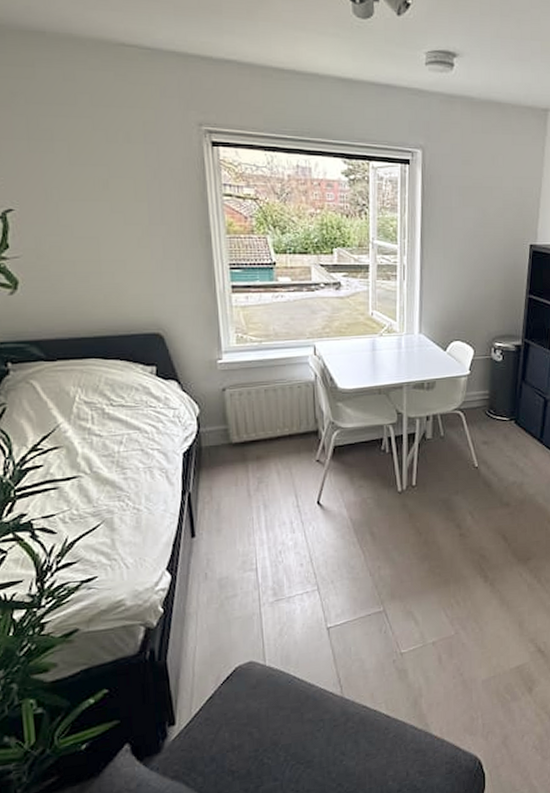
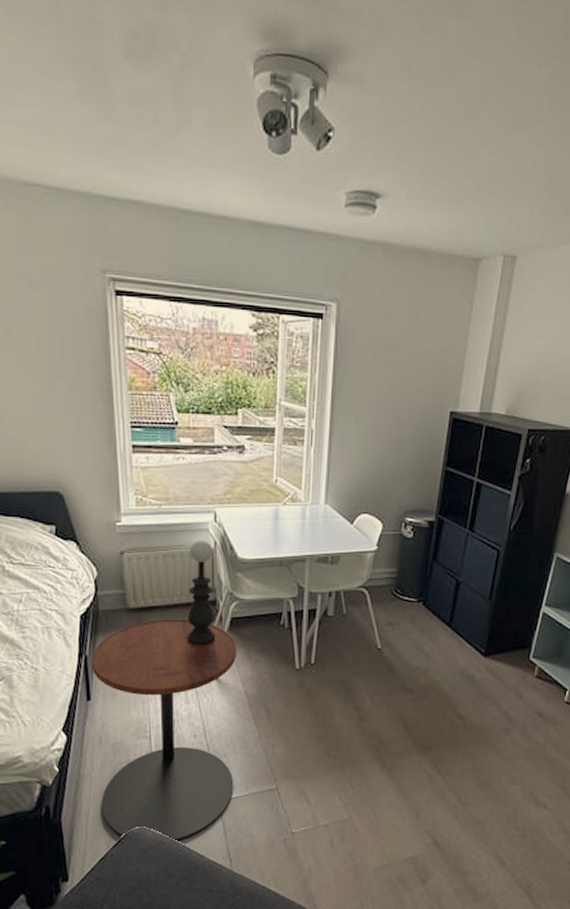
side table: none [195,450,342,675] -> present [91,619,236,843]
table lamp: none [290,373,319,474] -> present [186,540,216,644]

